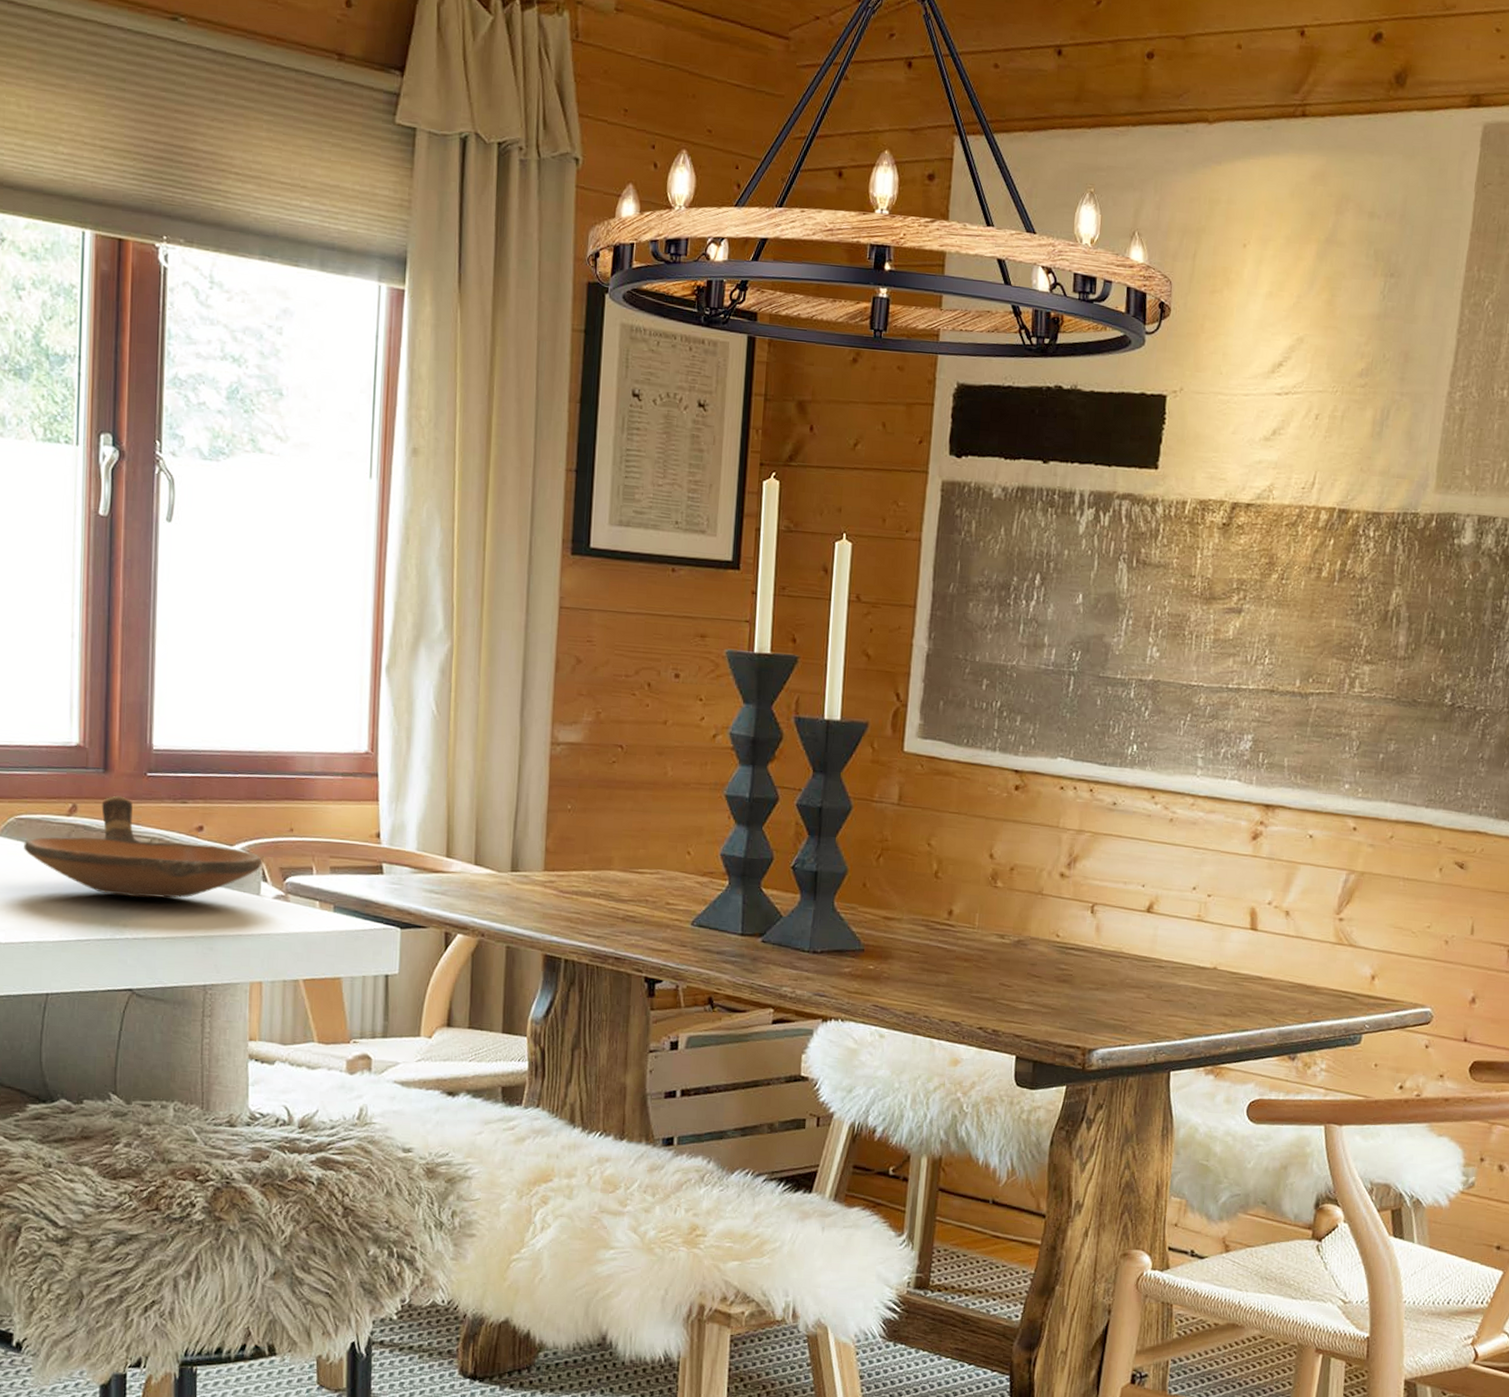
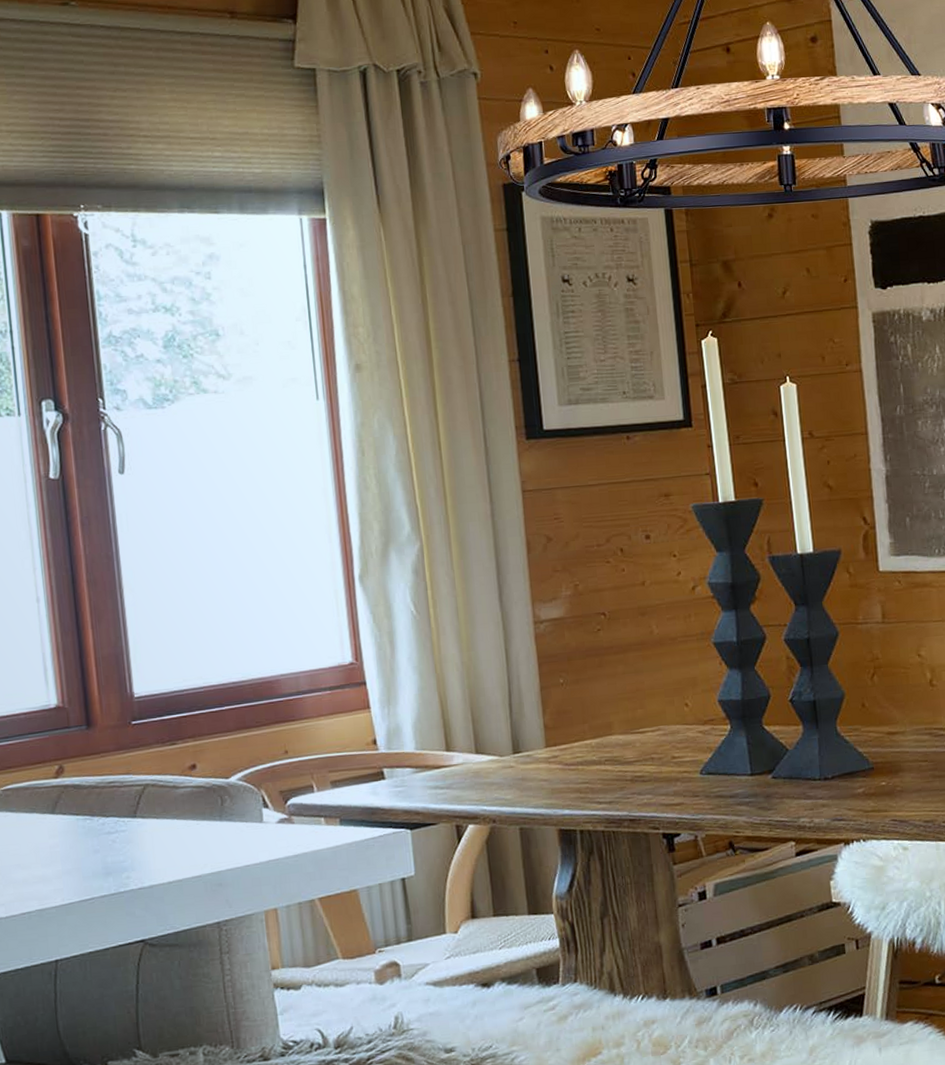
bowl: present [24,795,262,899] -> none [13,749,261,849]

